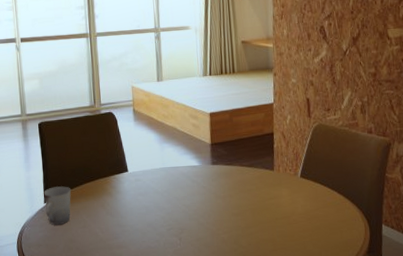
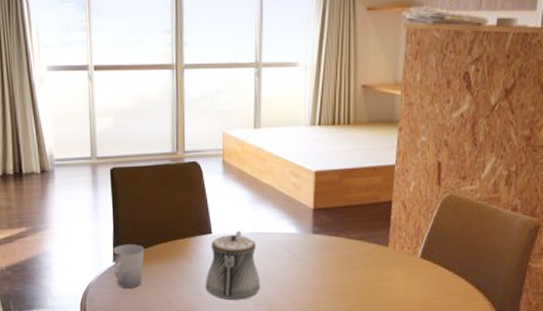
teapot: none [125,167,172,227] -> present [205,230,261,300]

